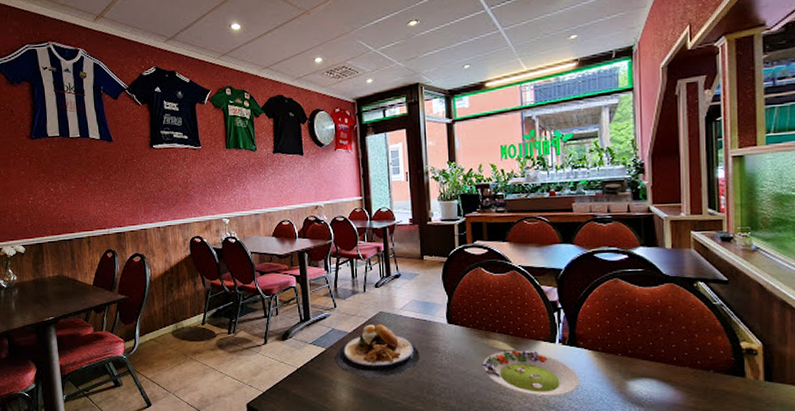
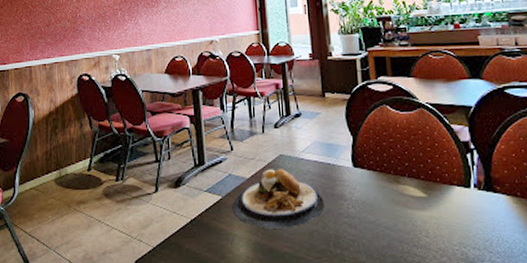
salad plate: present [482,350,580,396] -> none [392,196,500,249]

